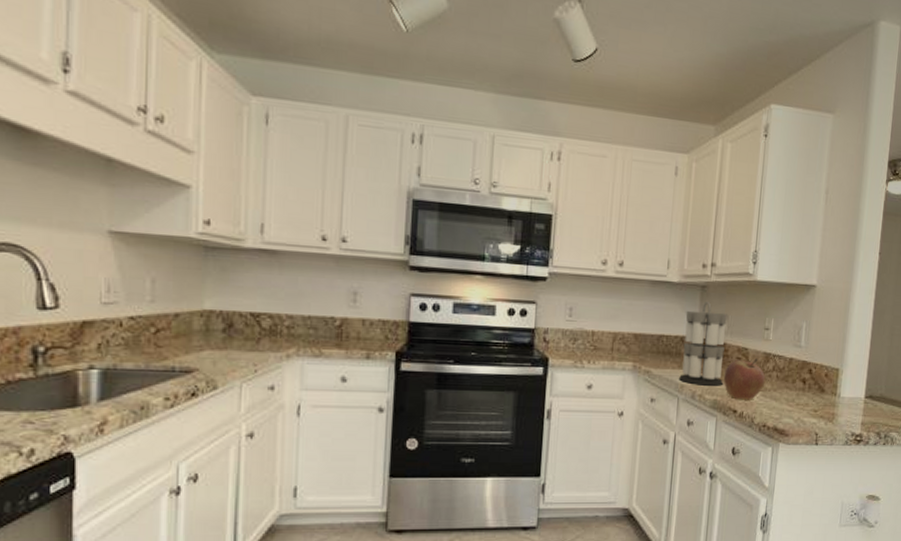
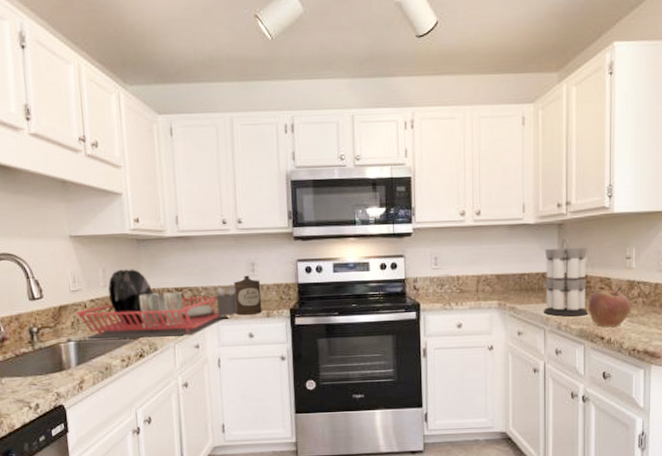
dish rack: none [107,282,330,374] -> present [77,269,237,339]
canister: none [327,306,363,354] -> present [234,275,262,315]

